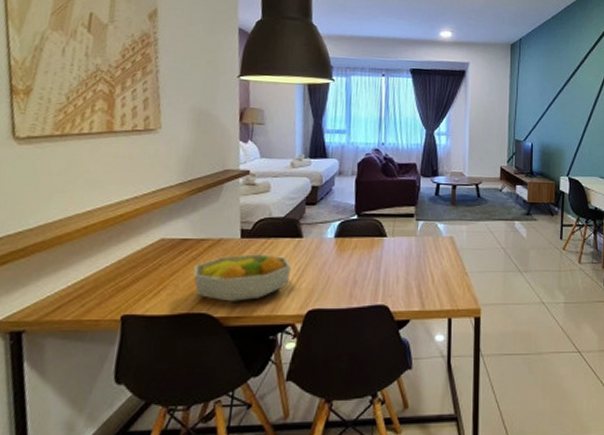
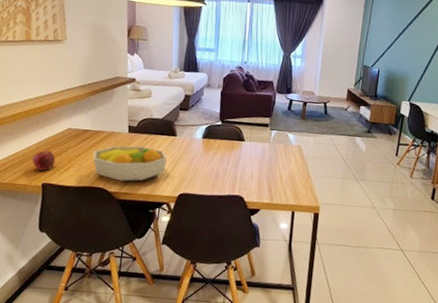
apple: none [108,270,142,299] -> present [32,150,56,172]

